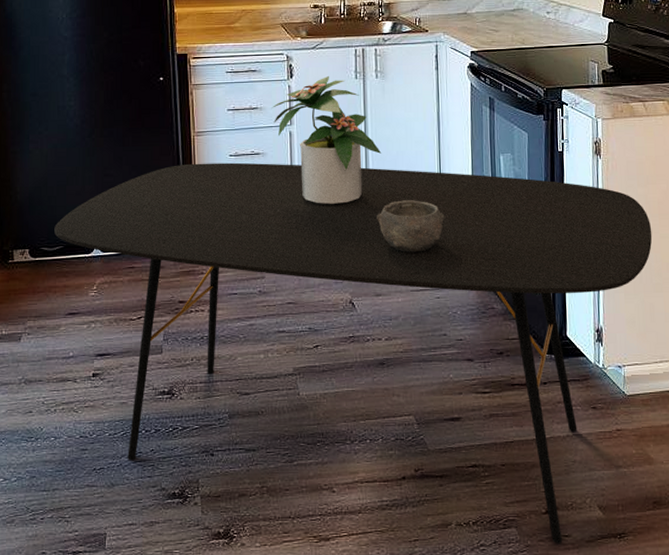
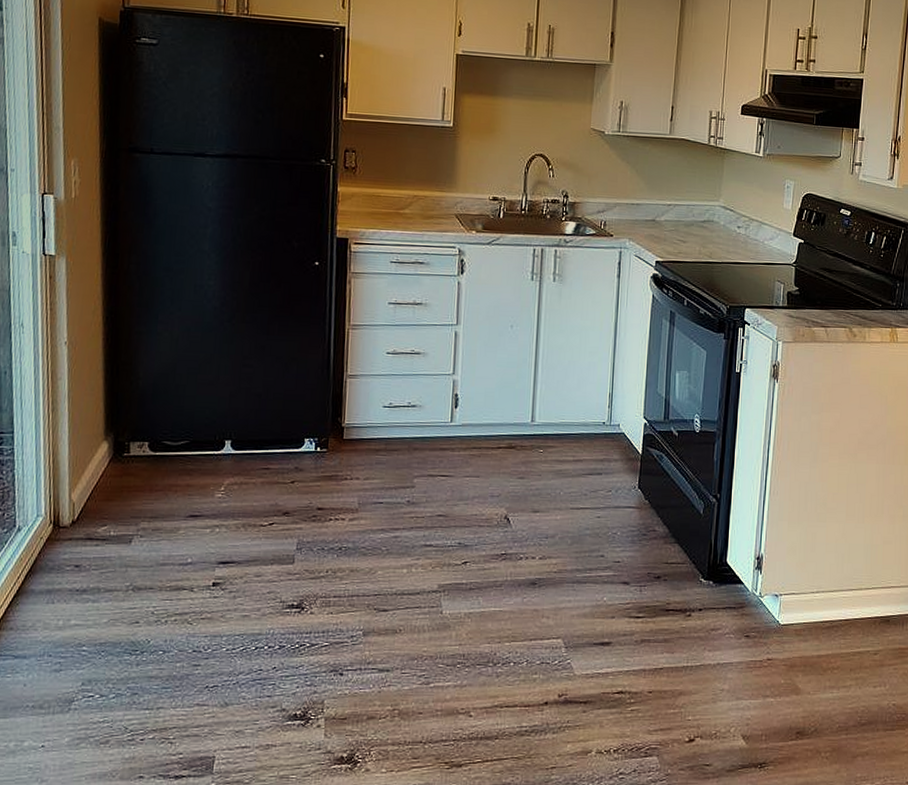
dining table: present [54,162,653,544] -> none [180,359,822,773]
potted plant: present [272,75,382,205] -> none [438,274,553,414]
bowl: present [377,200,445,252] -> none [541,413,613,469]

